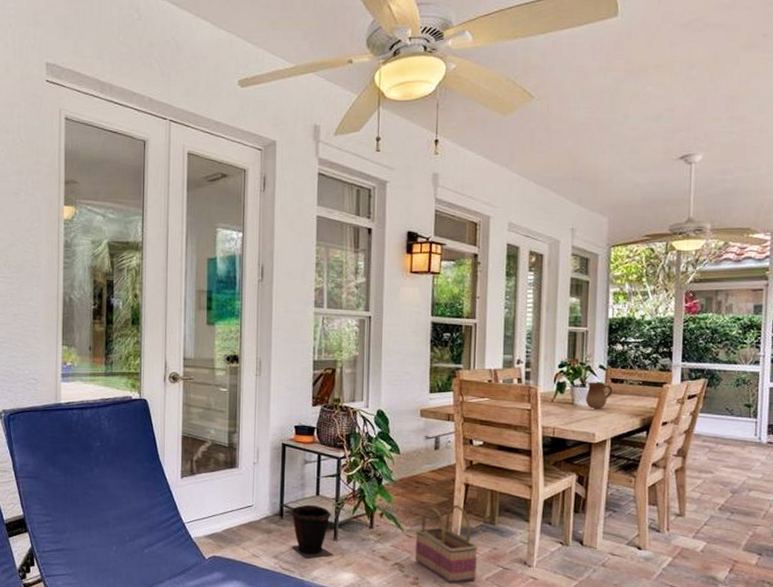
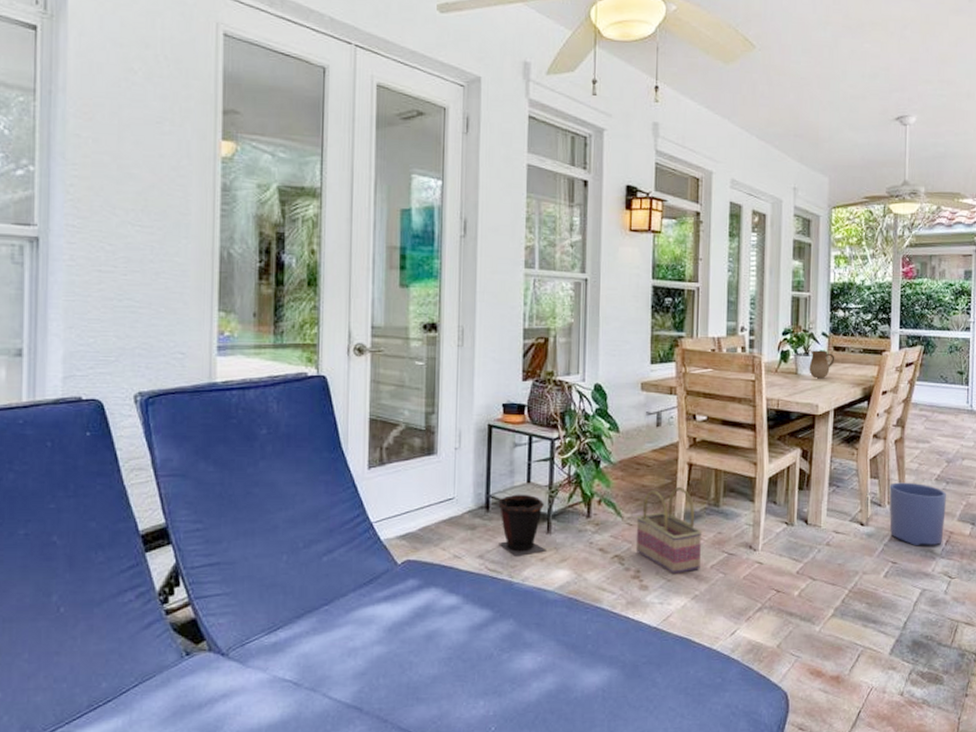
planter: none [668,510,731,573] -> present [889,482,946,546]

